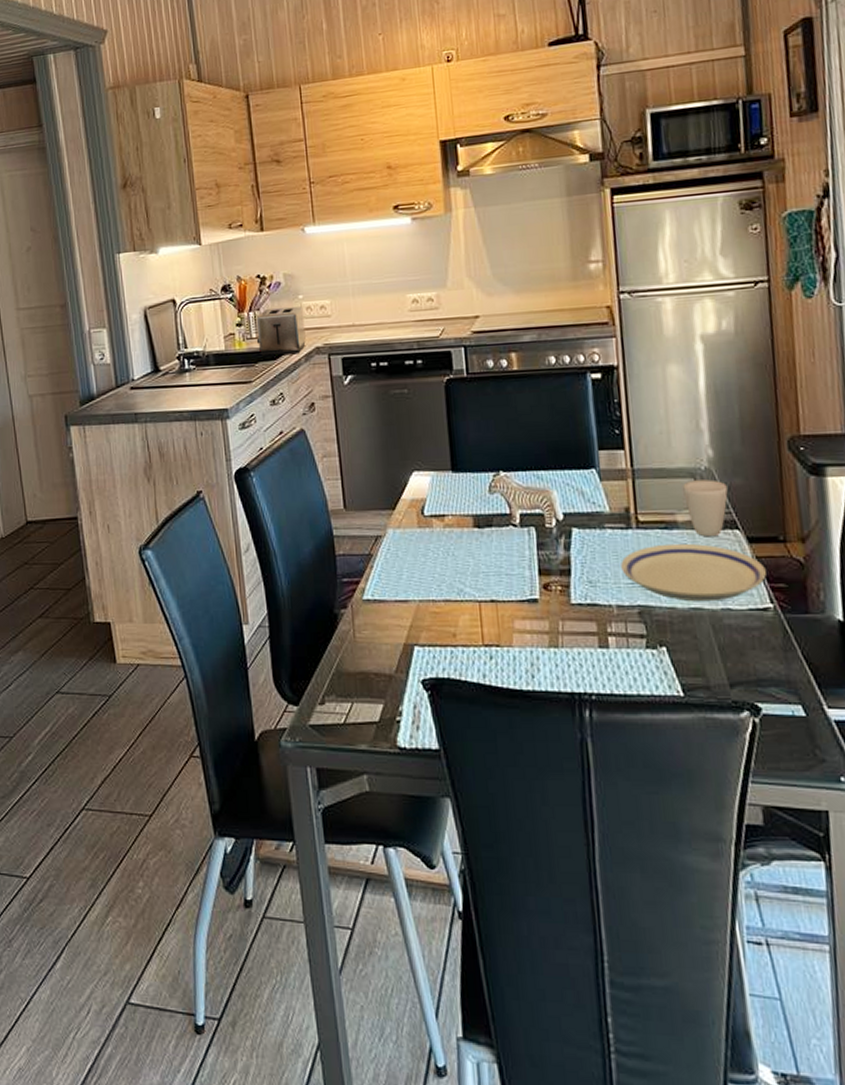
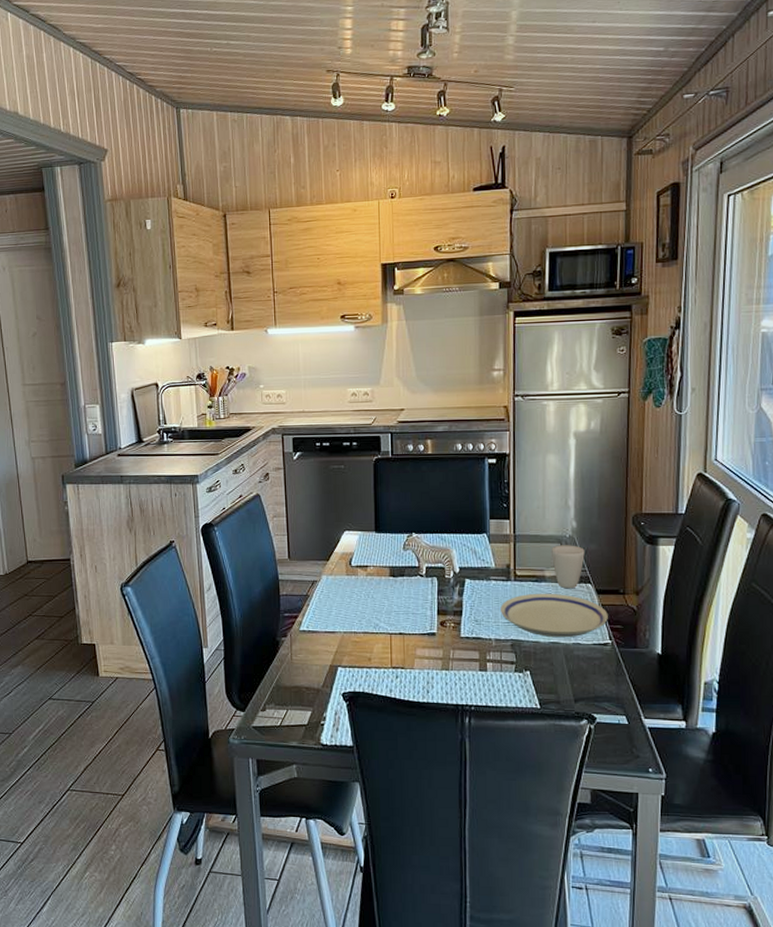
toaster: present [256,307,306,357] -> none [223,394,264,434]

